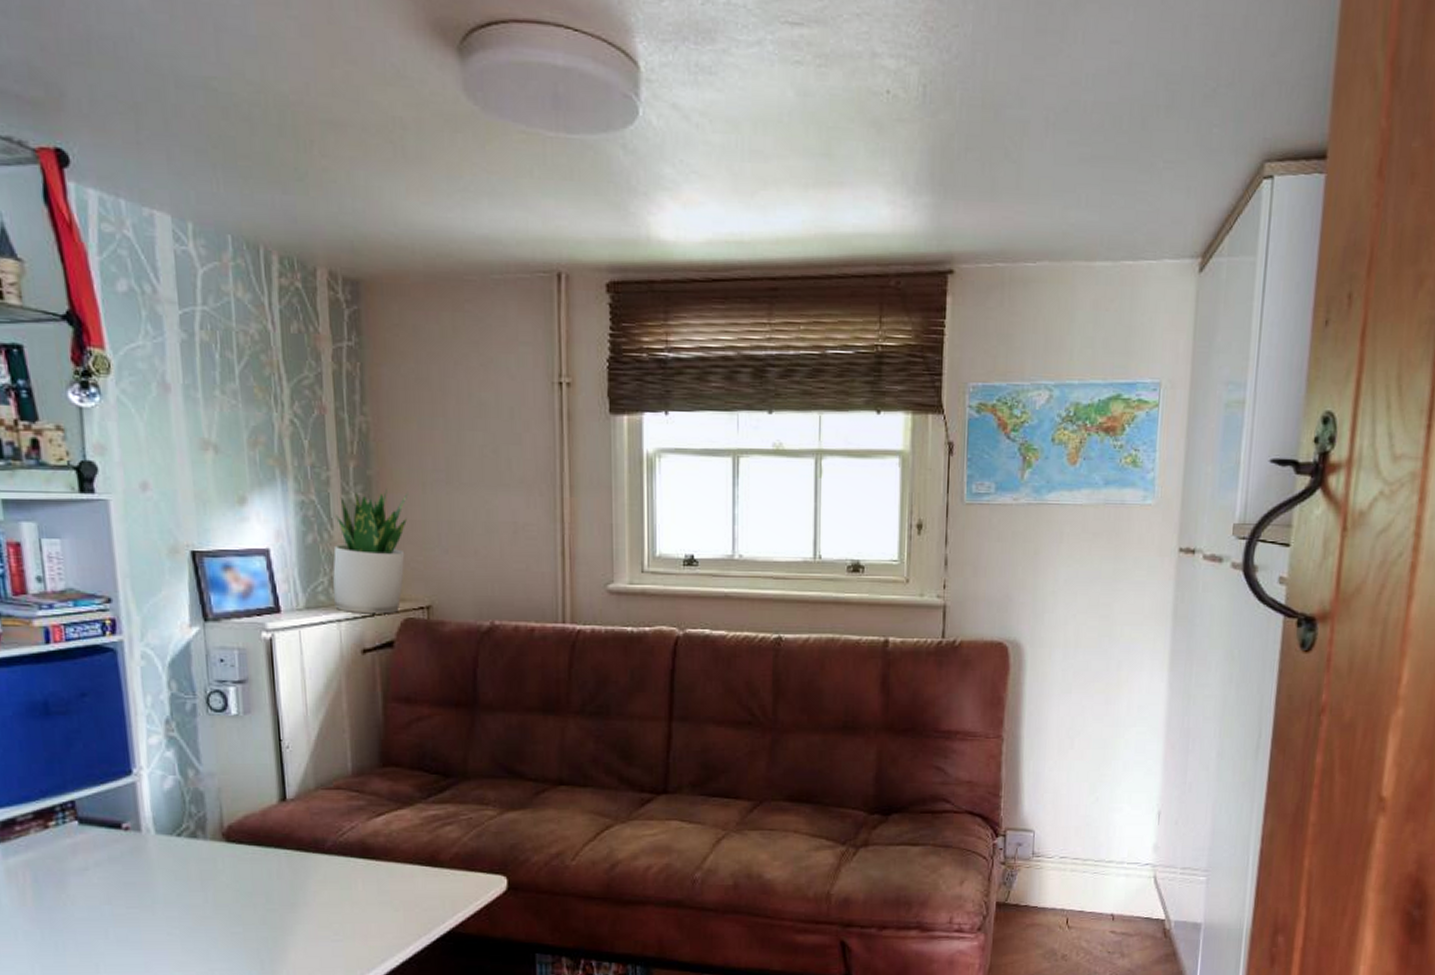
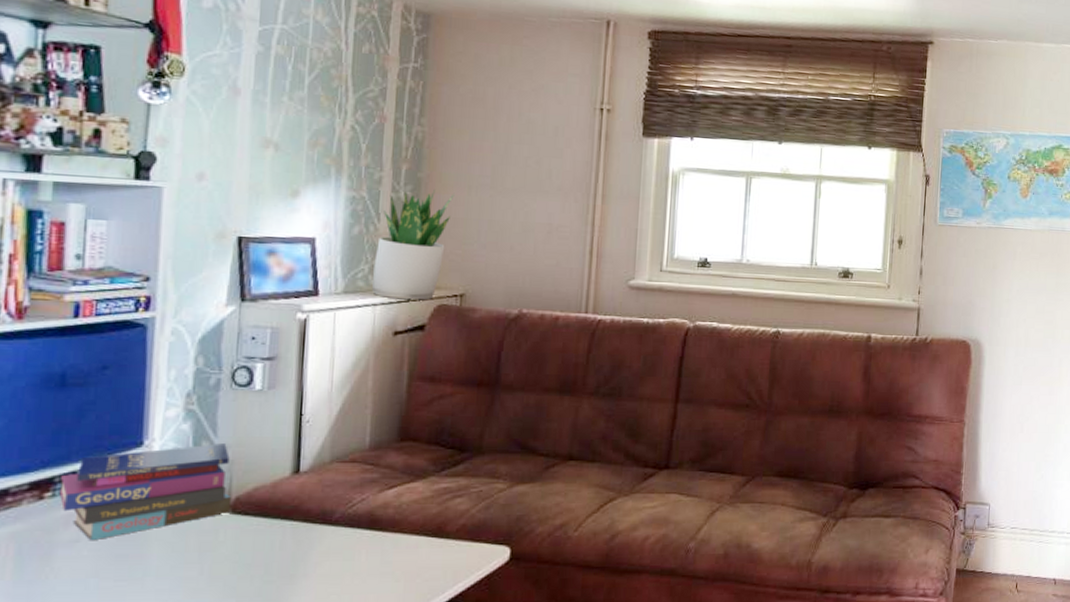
books: none [61,771,225,869] -> present [58,443,232,541]

